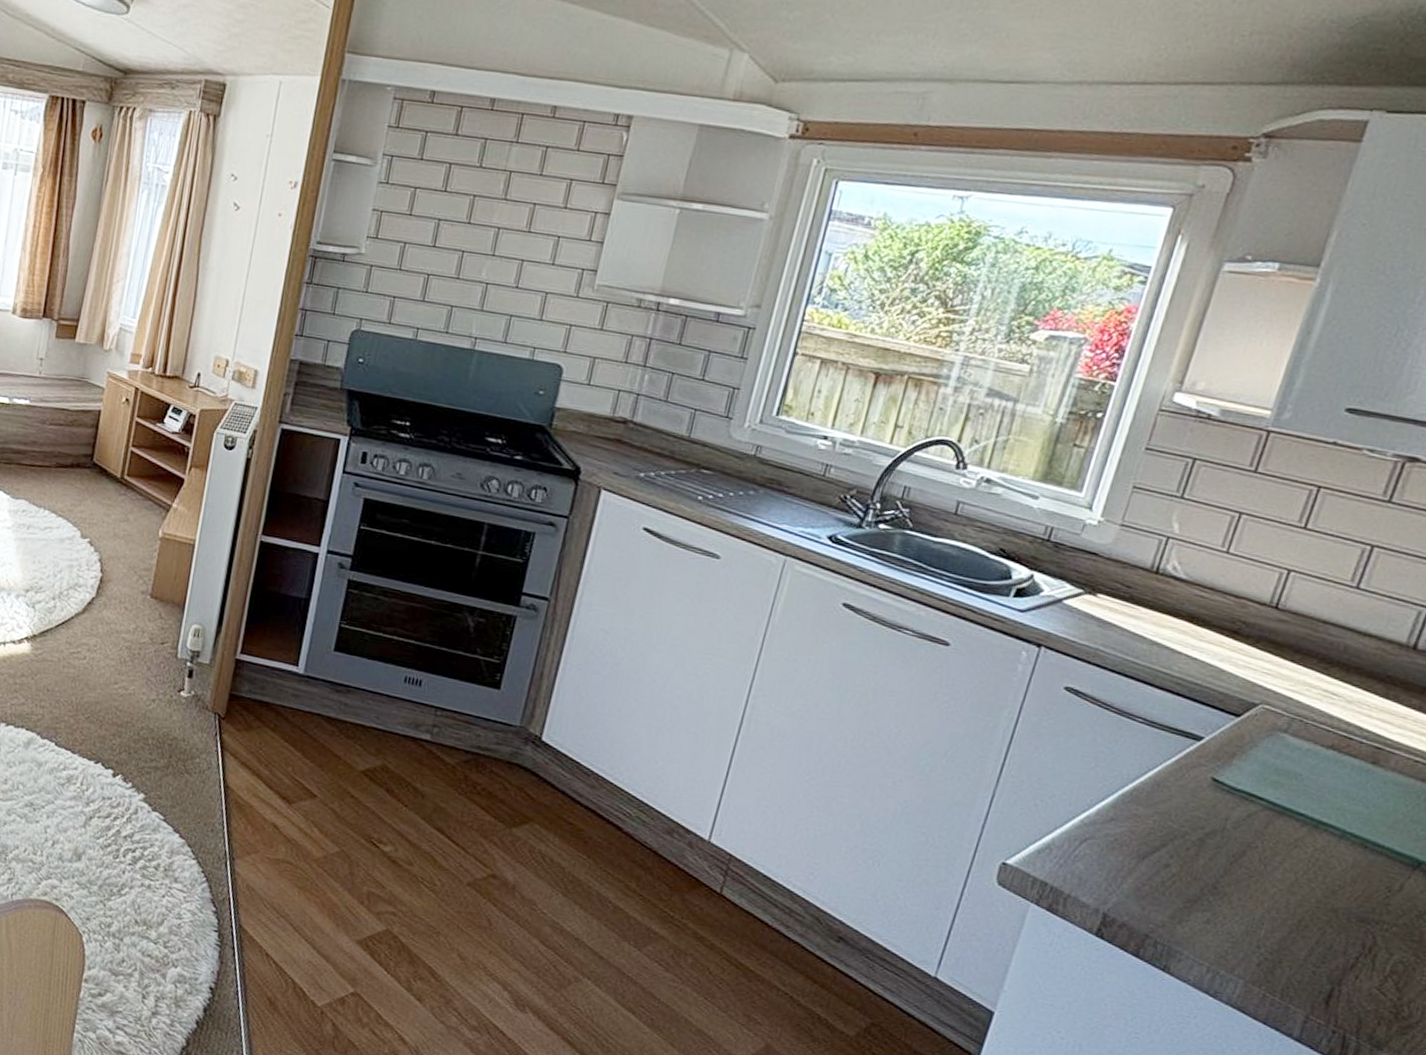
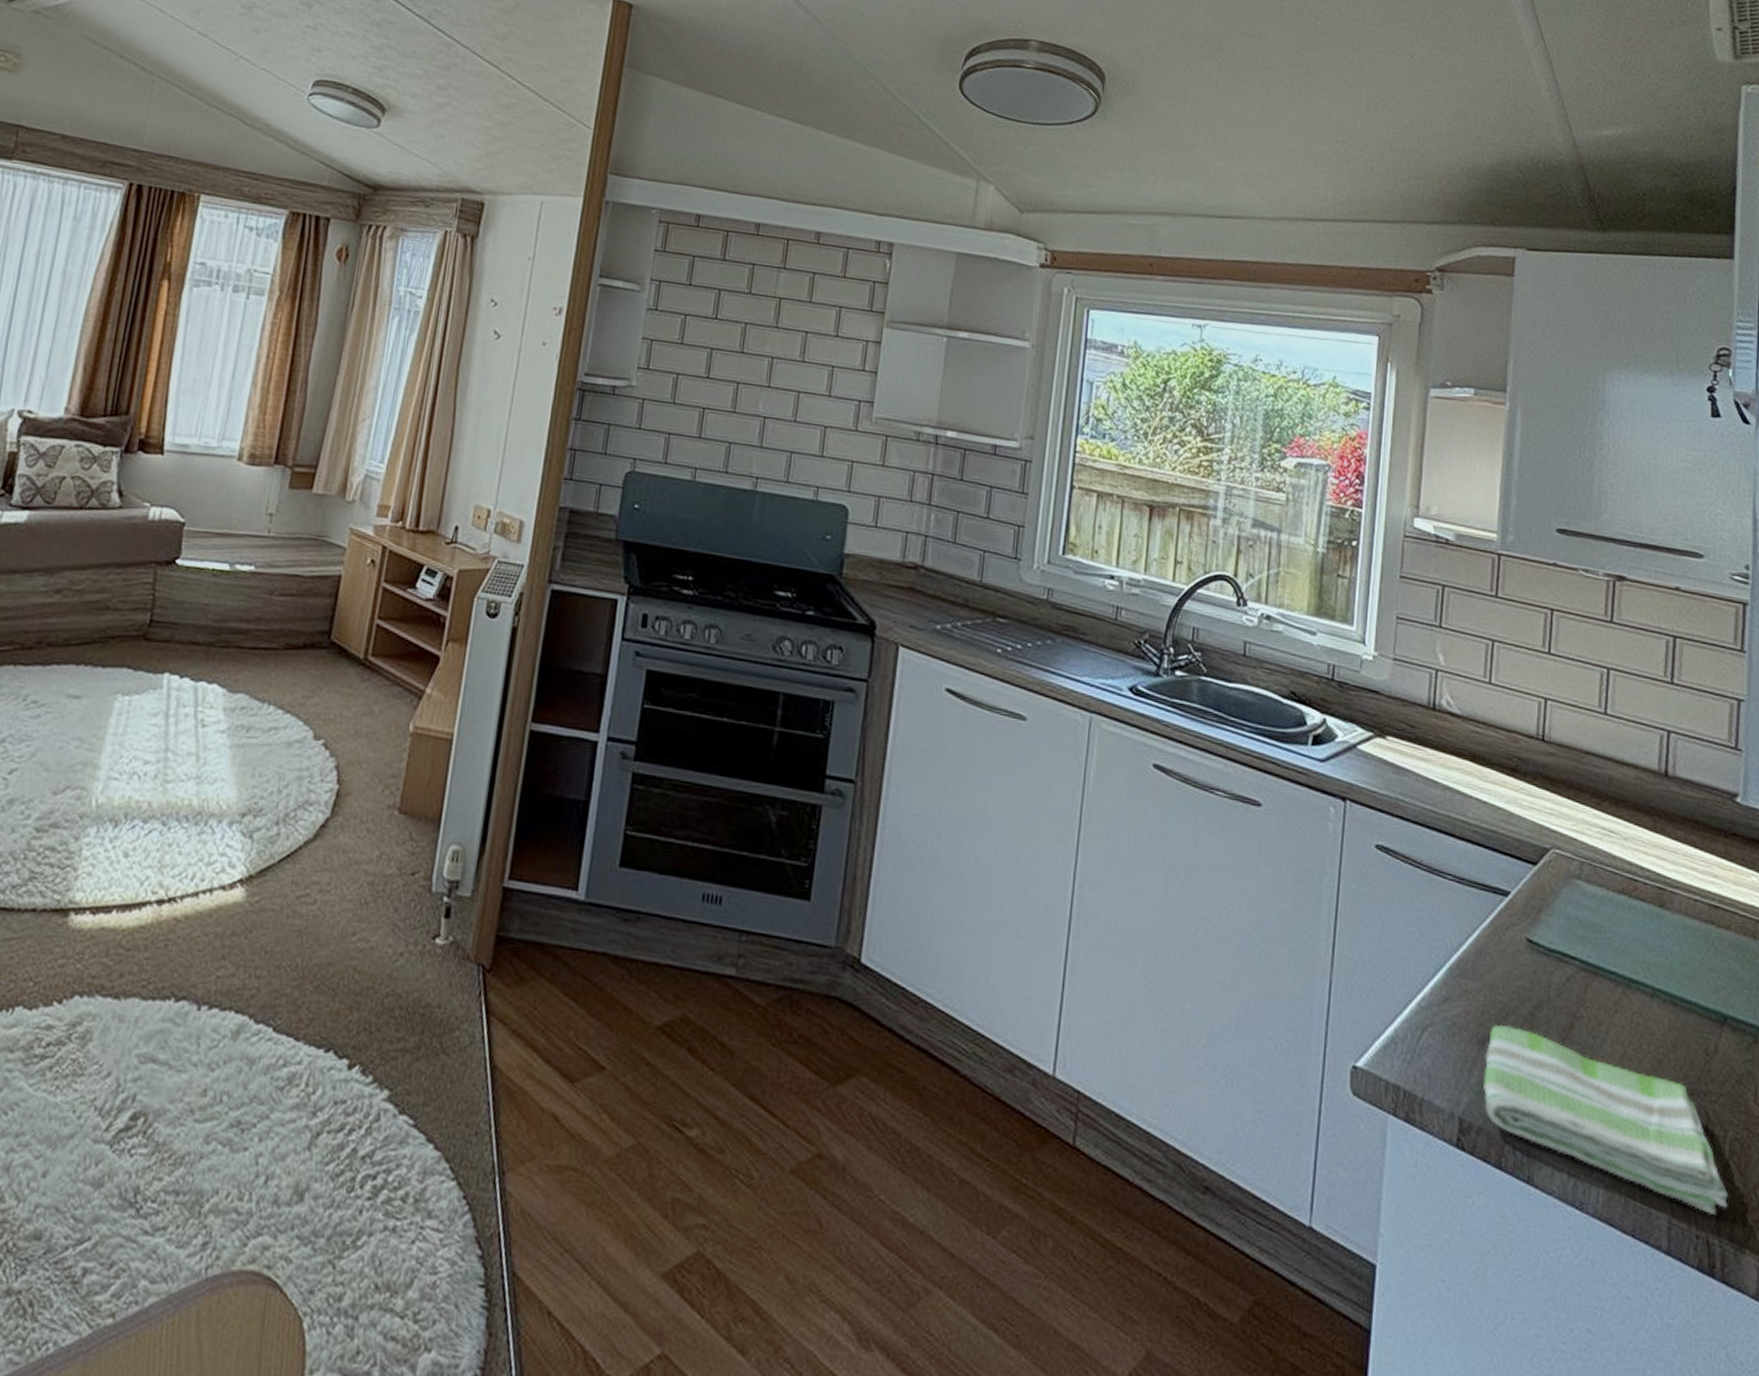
dish towel: none [1132,844,1379,1018] -> present [1483,1024,1729,1215]

